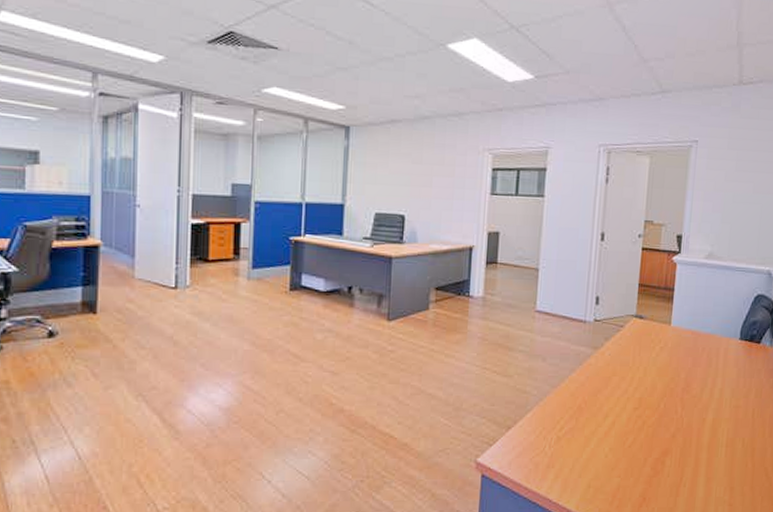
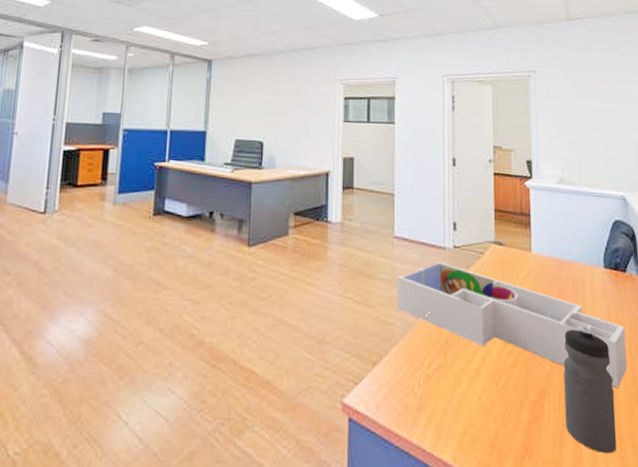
desk organizer: none [534,334,752,446] -> present [397,261,628,388]
water bottle: none [683,393,734,502] -> present [563,326,617,454]

